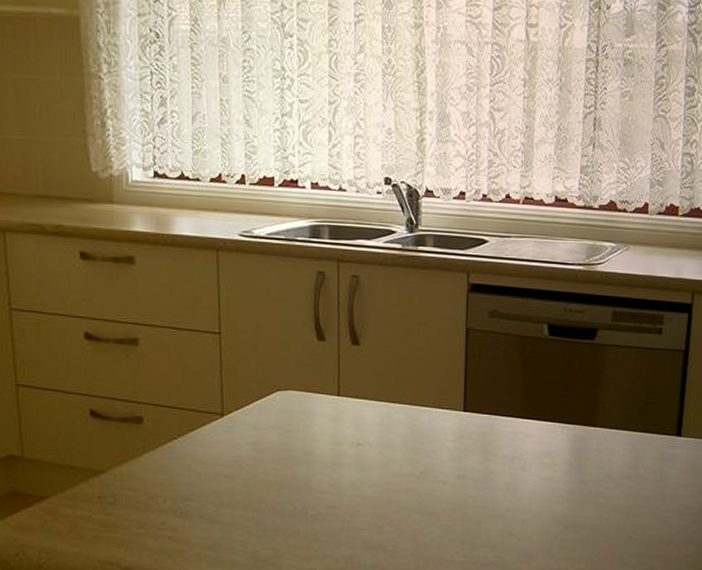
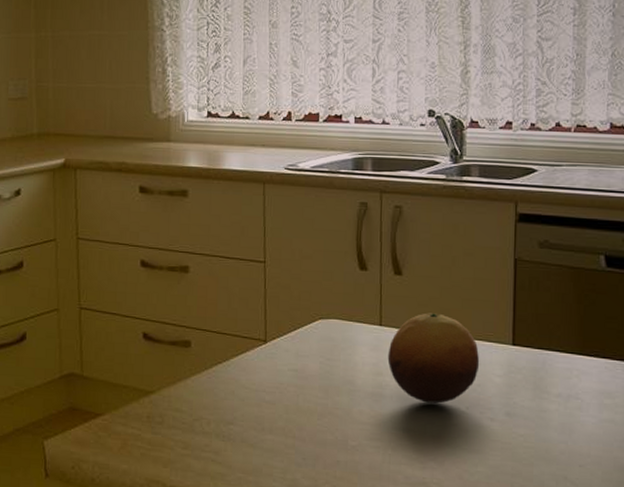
fruit: none [345,382,434,470] -> present [387,313,480,404]

